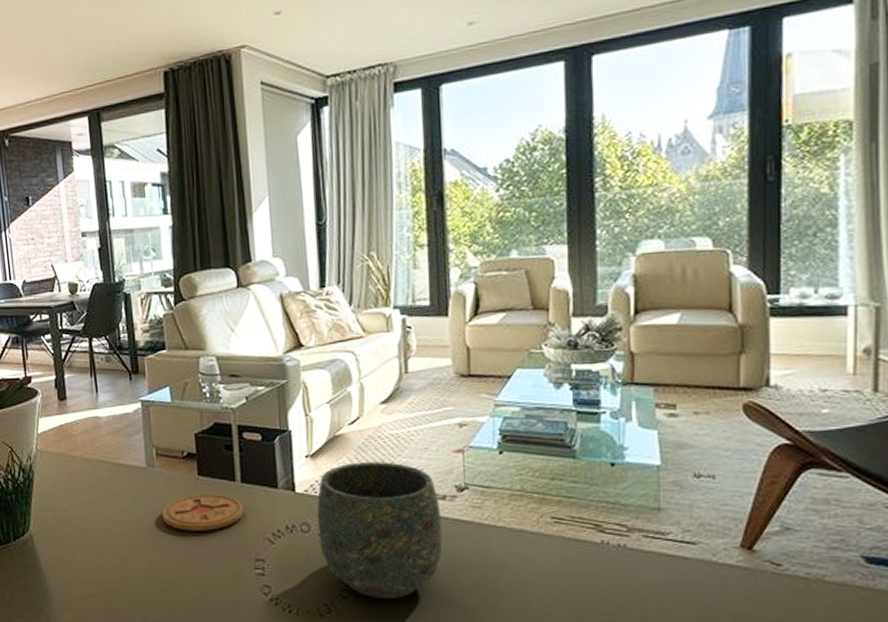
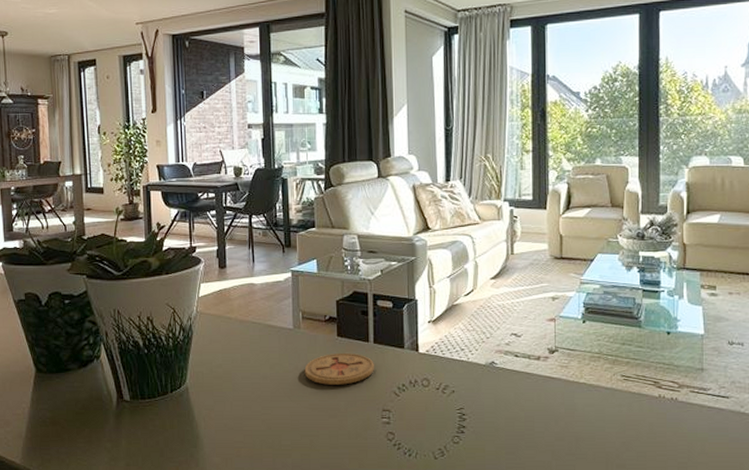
mug: present [316,462,443,600] -> none [435,328,537,444]

